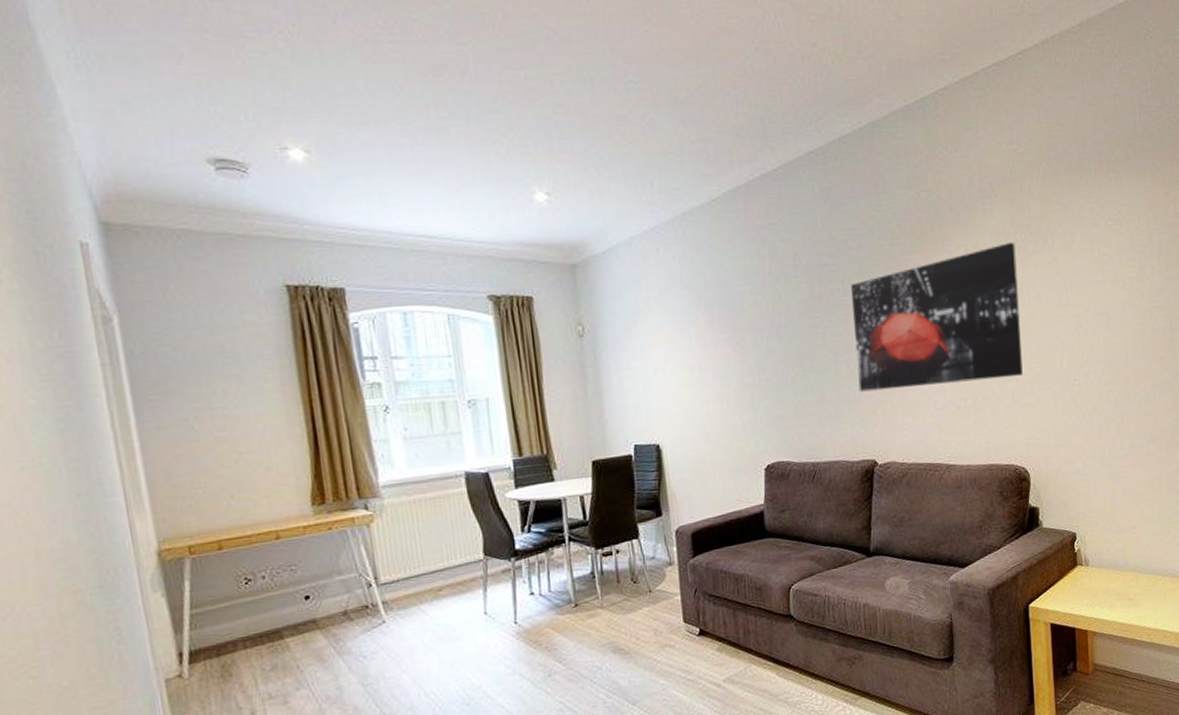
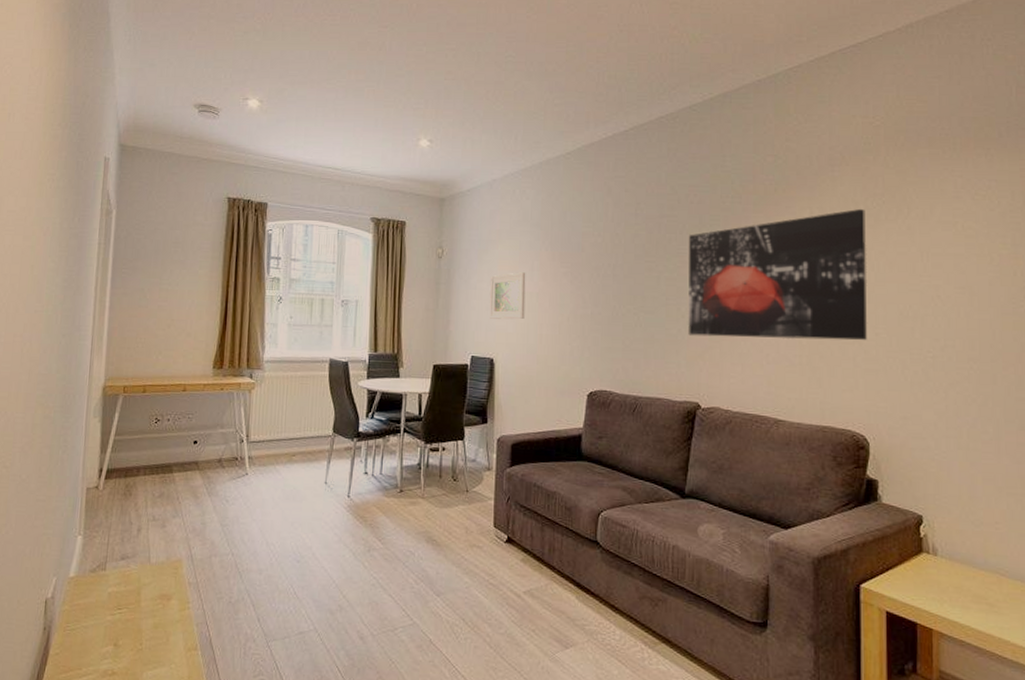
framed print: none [643,343,688,401] -> present [489,272,526,320]

